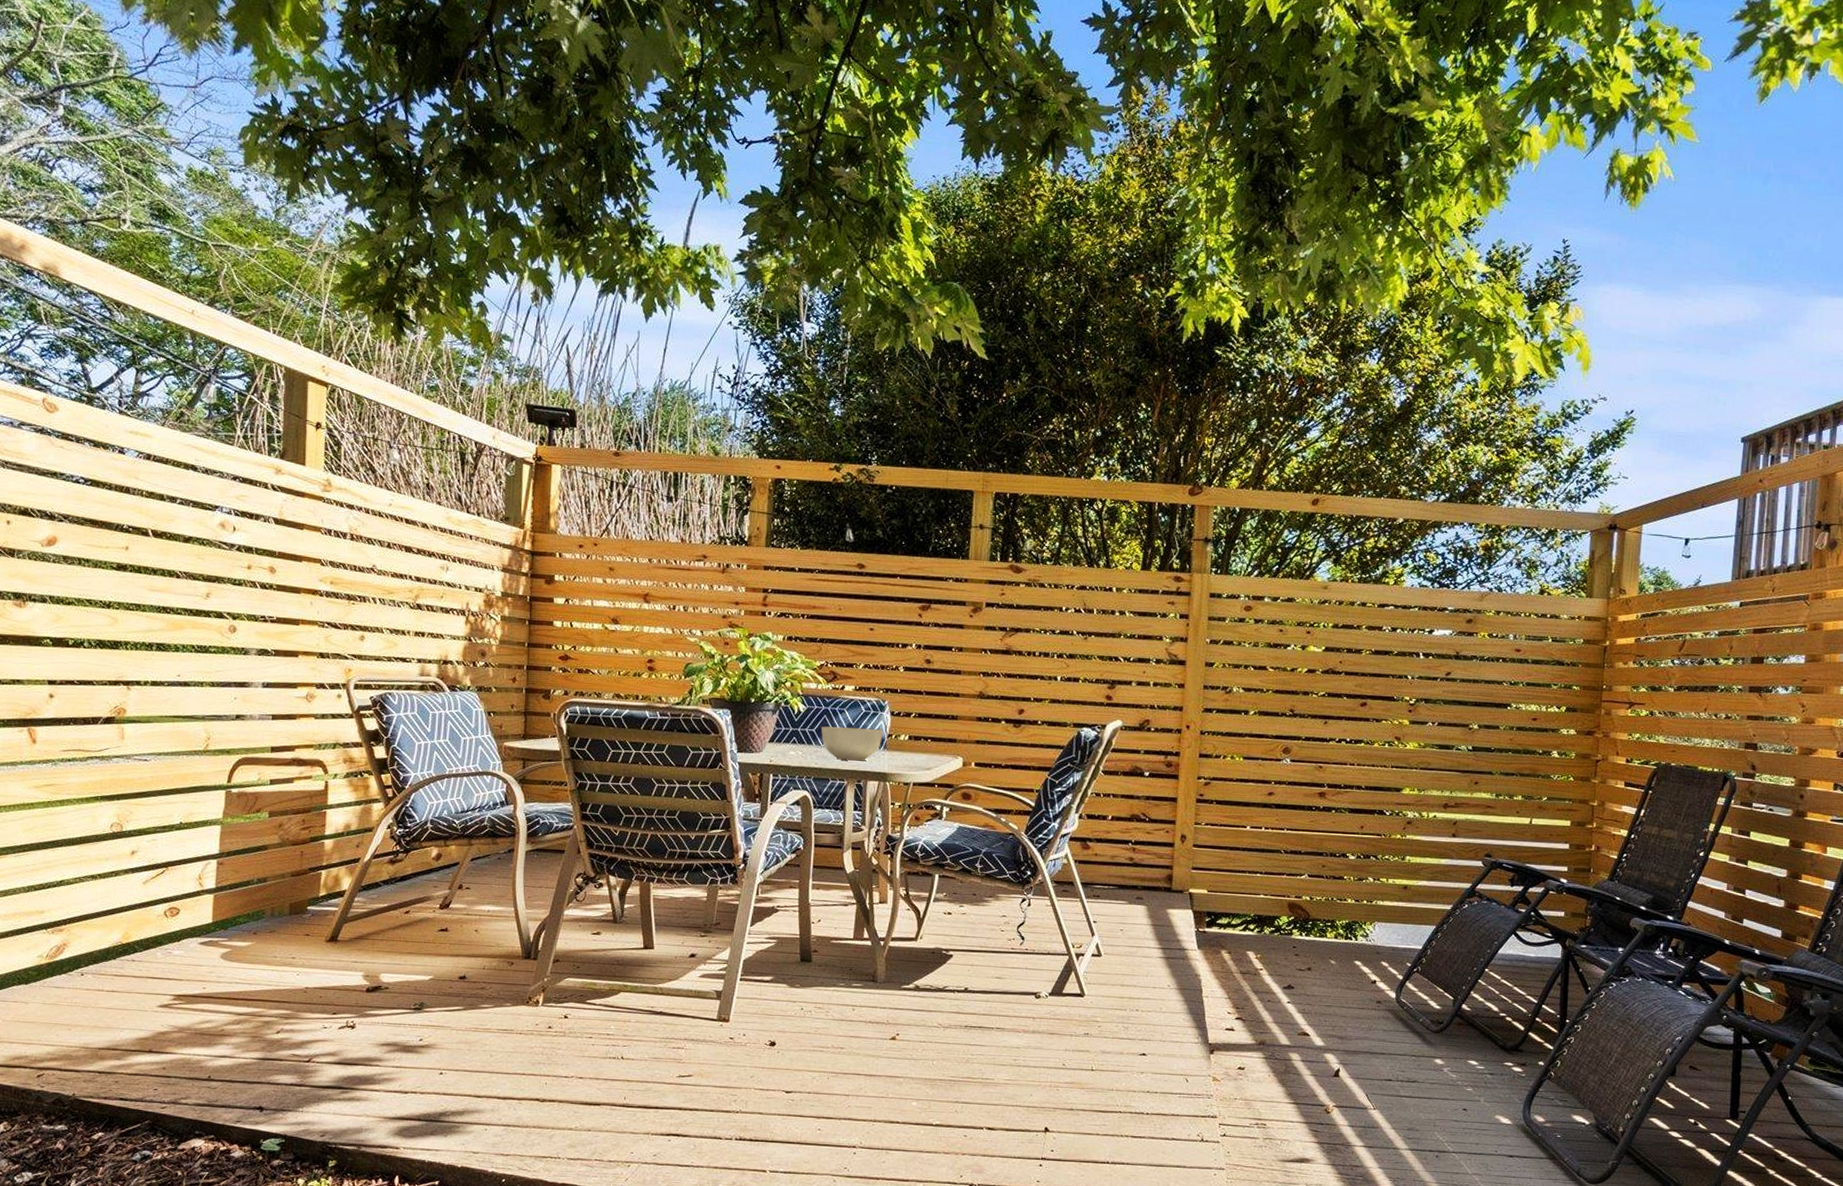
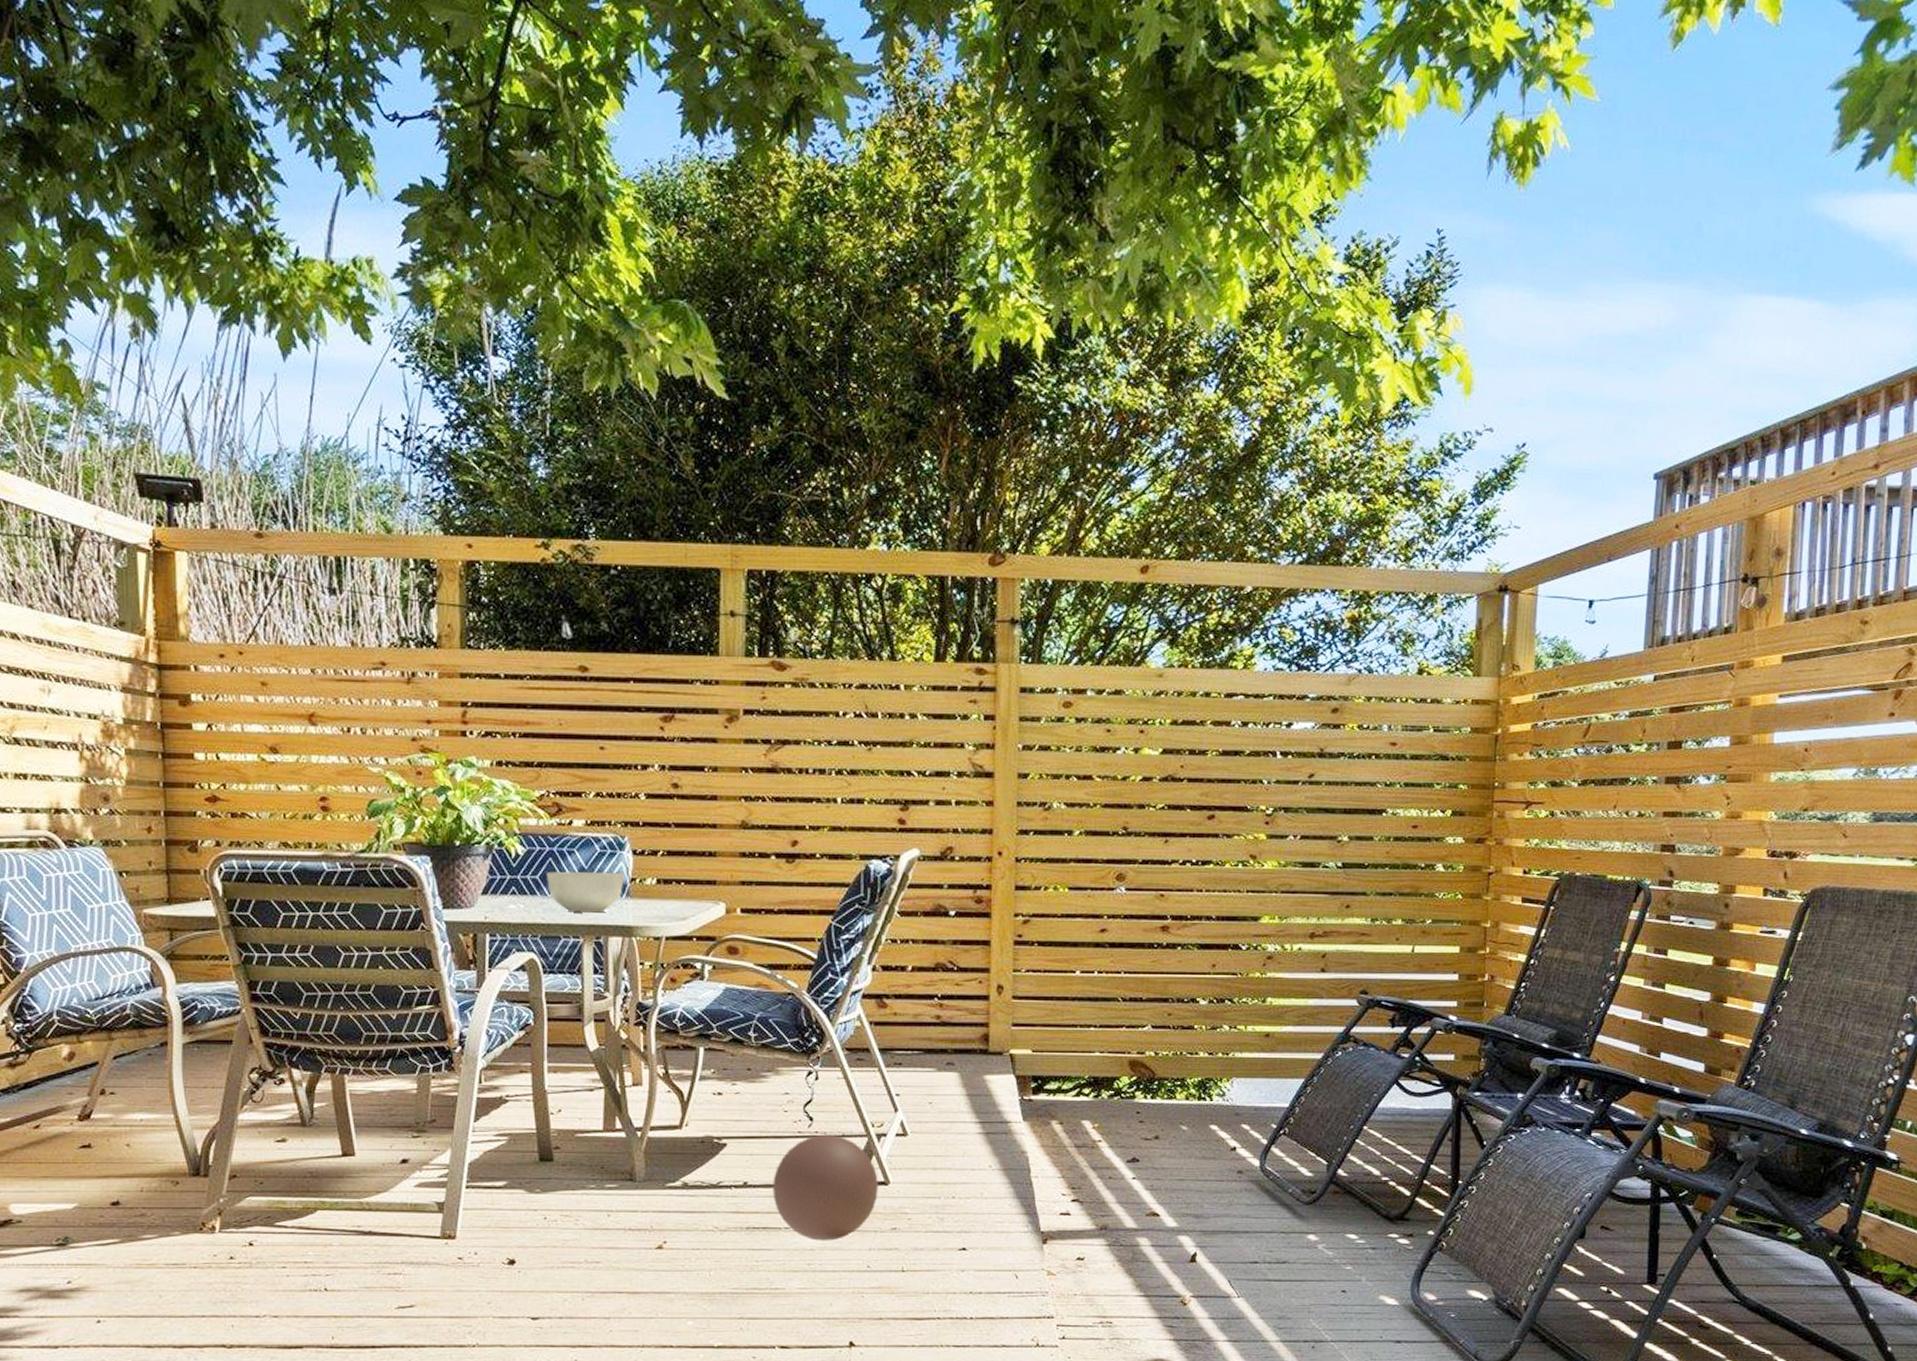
ball: none [988,951,1076,1041] -> present [773,1134,878,1241]

